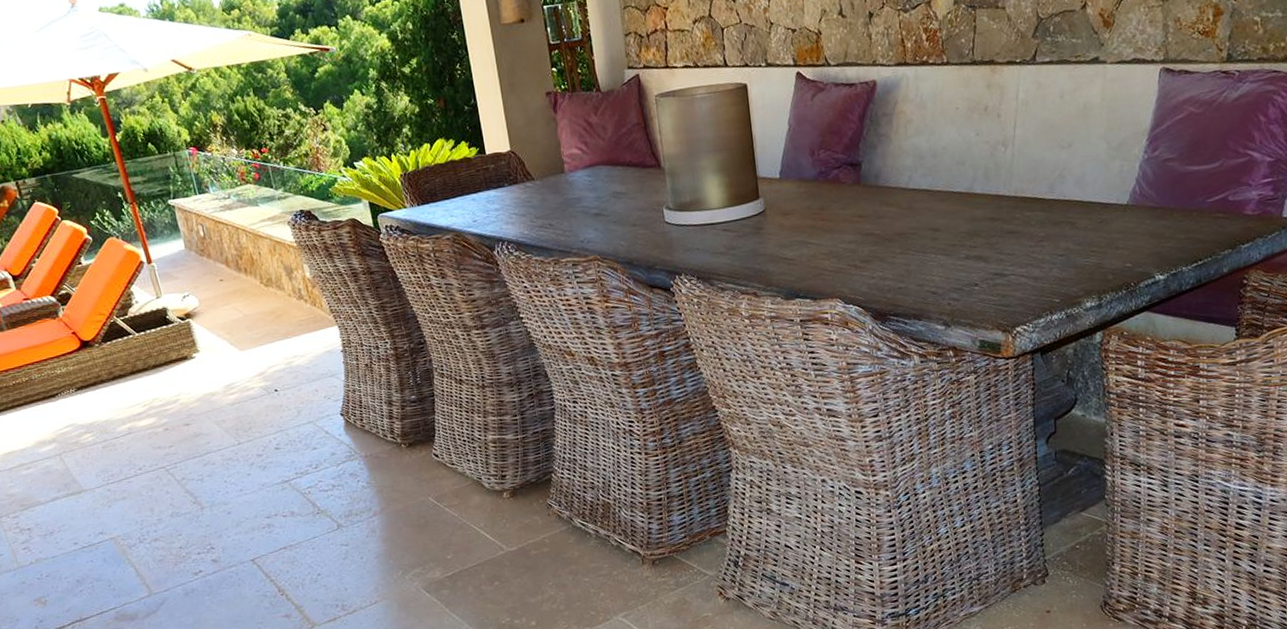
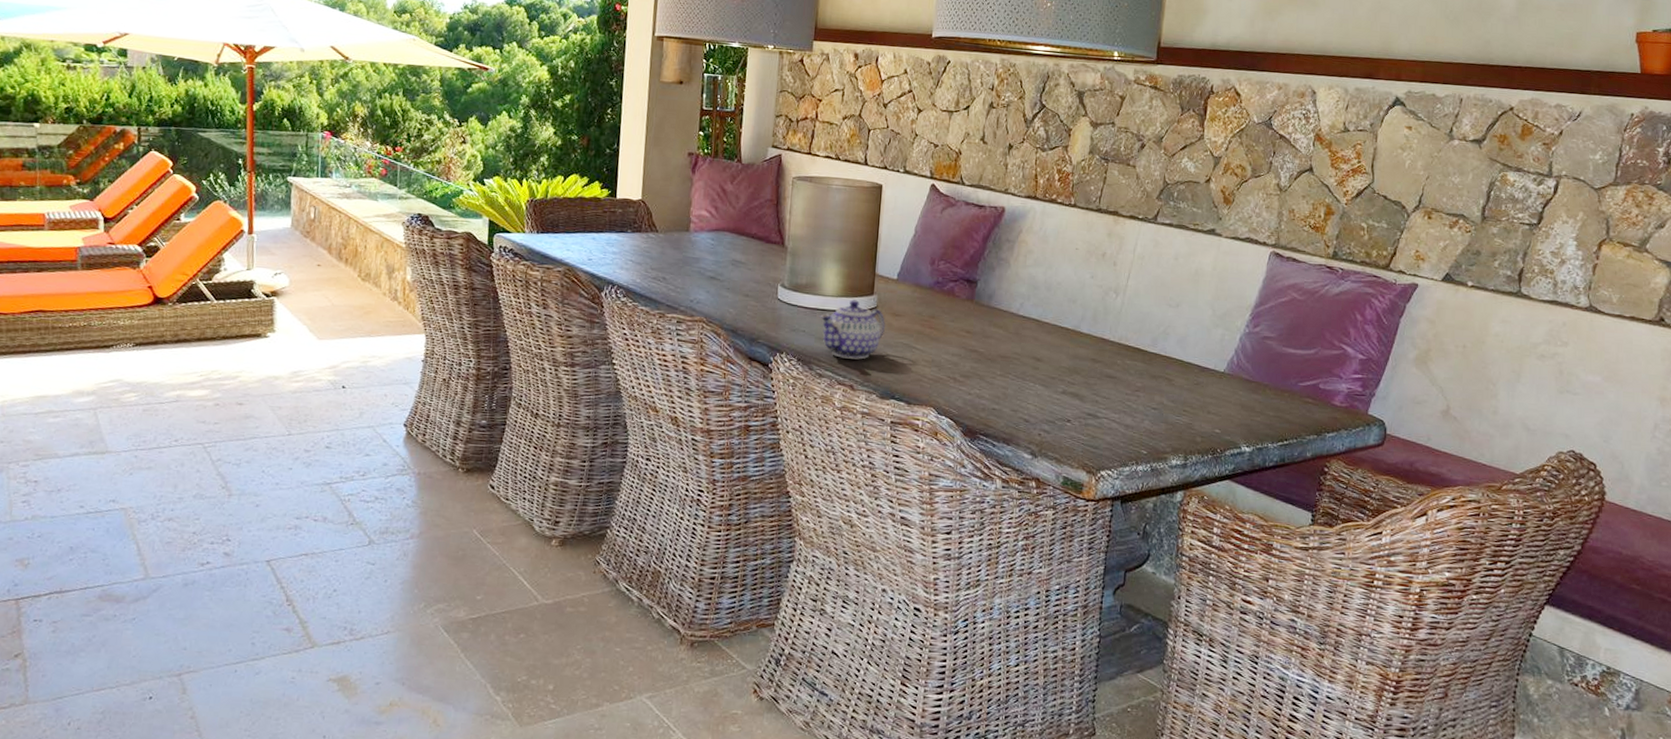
teapot: none [710,207,778,268] -> present [820,300,886,360]

